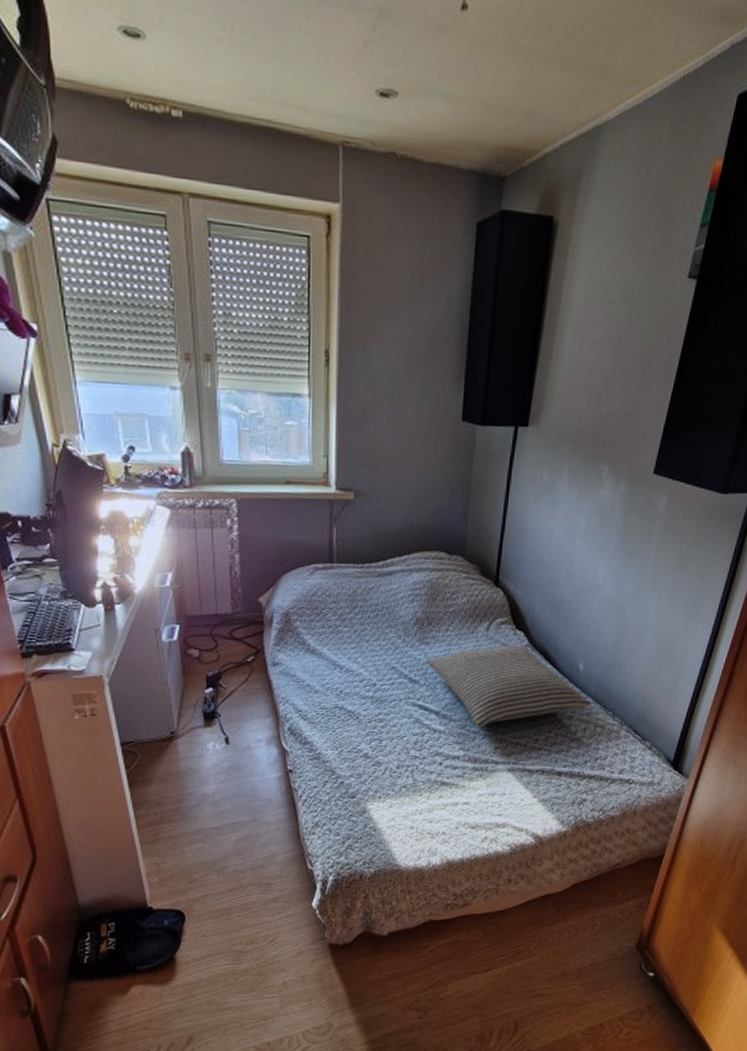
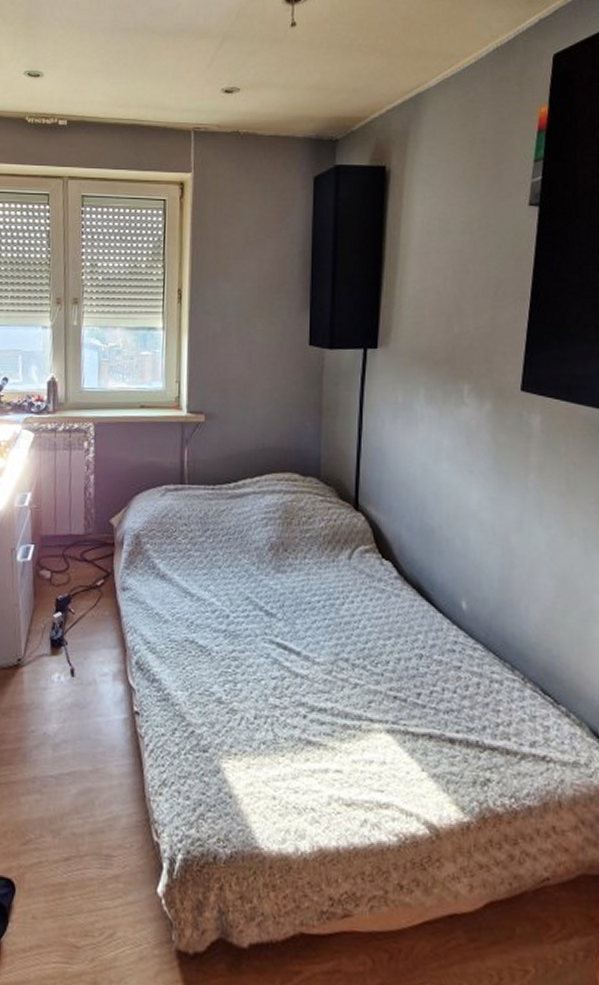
pillow: present [426,645,592,726] -> none [283,576,483,673]

